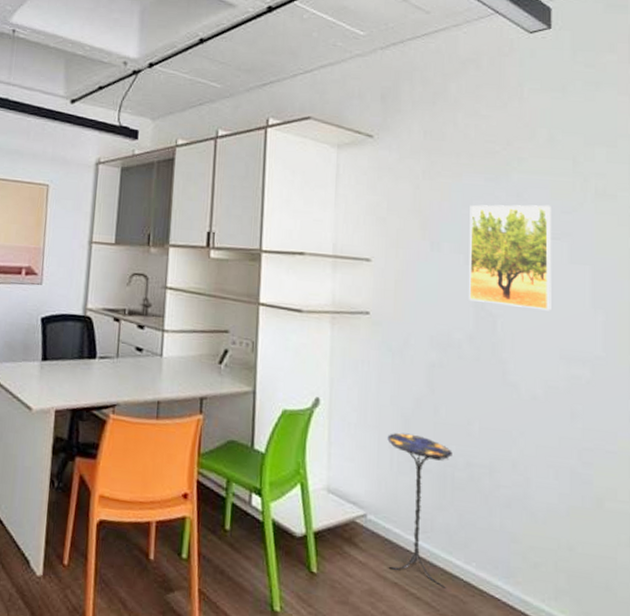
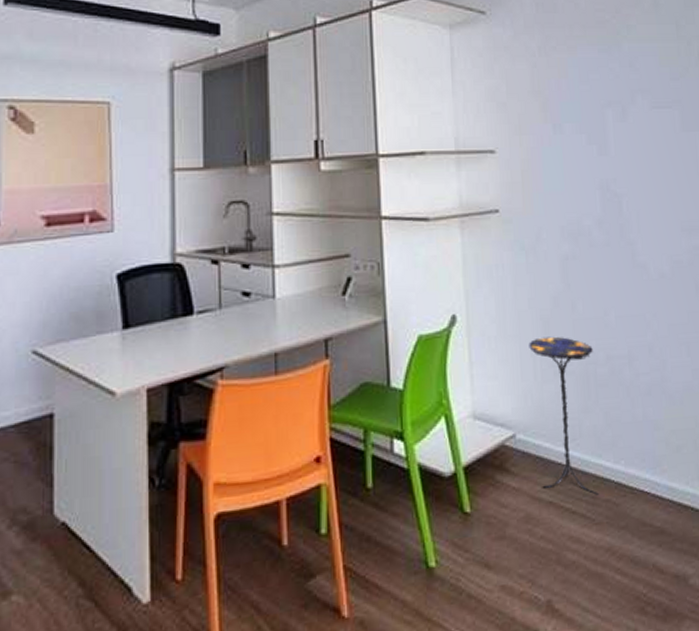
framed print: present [469,204,552,311] -> none [587,73,670,184]

